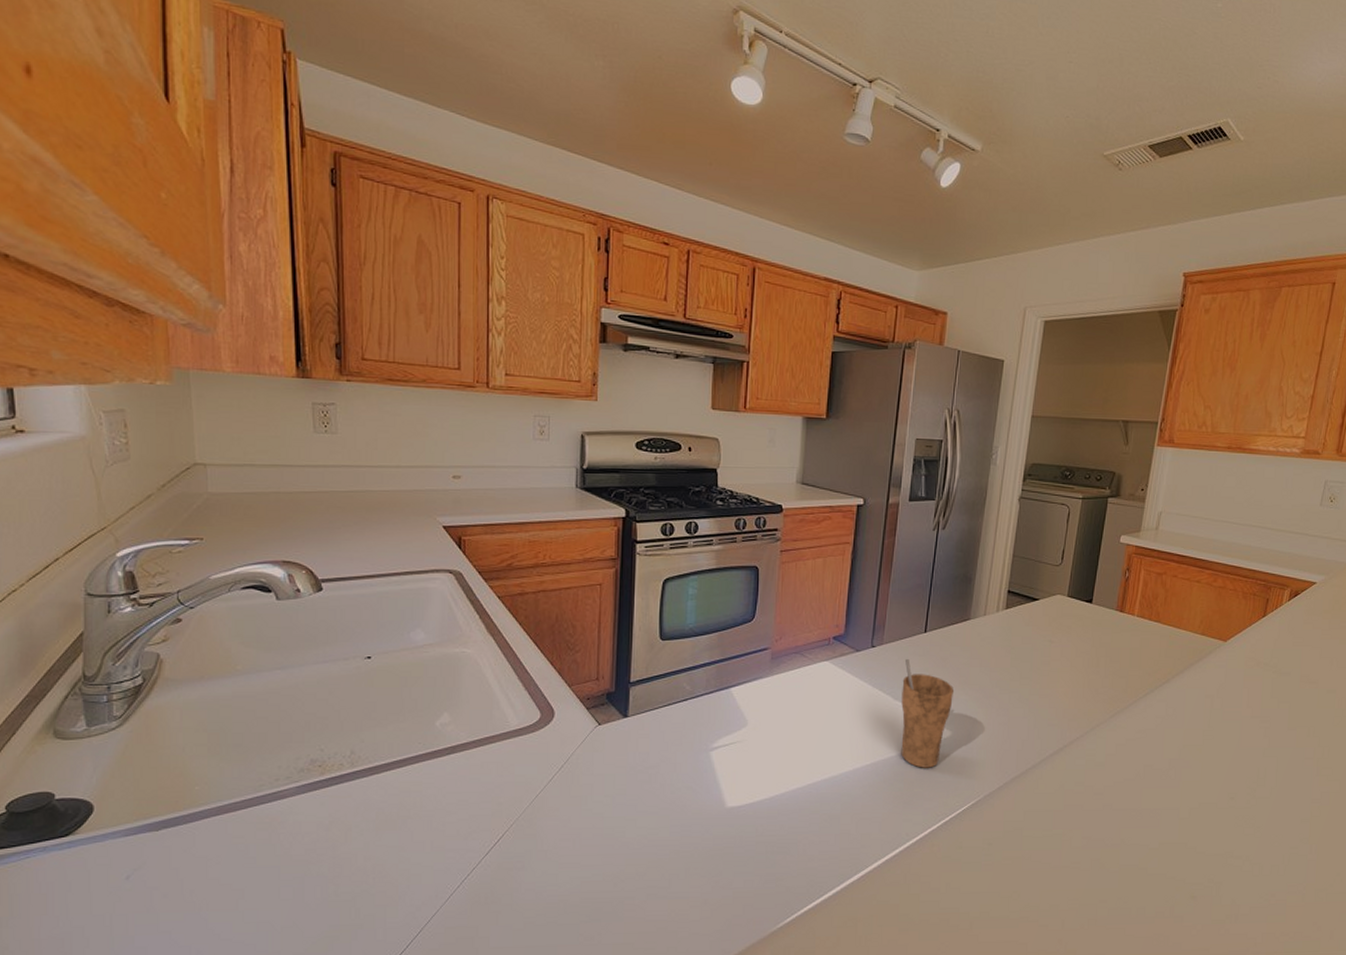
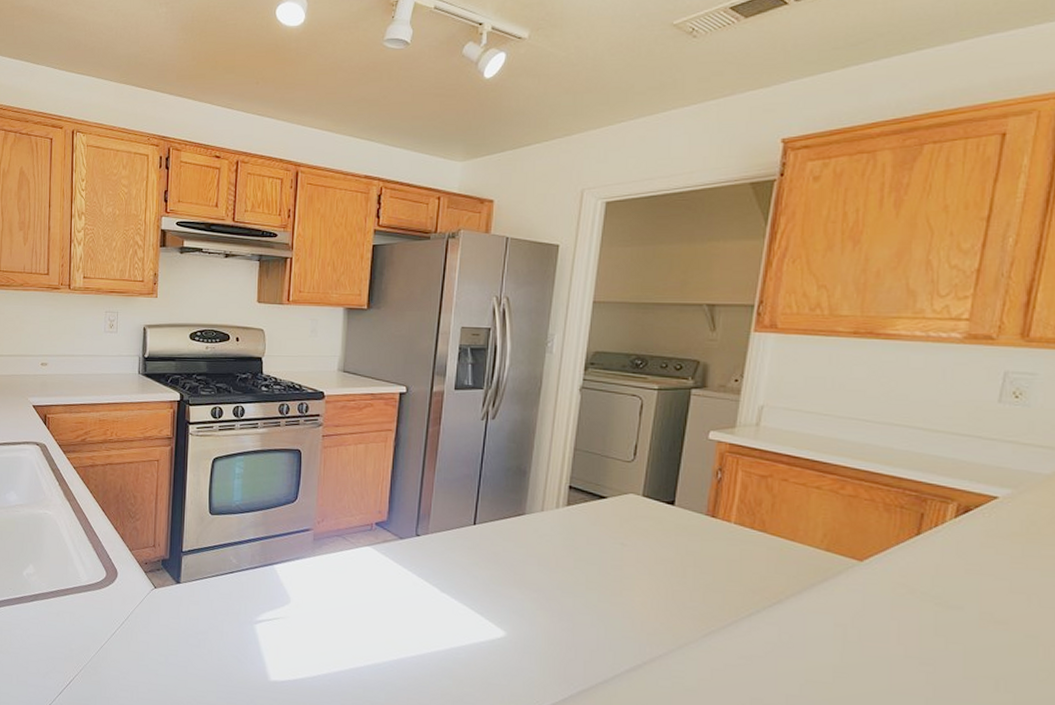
cup: present [901,659,955,768] -> none [449,551,509,668]

